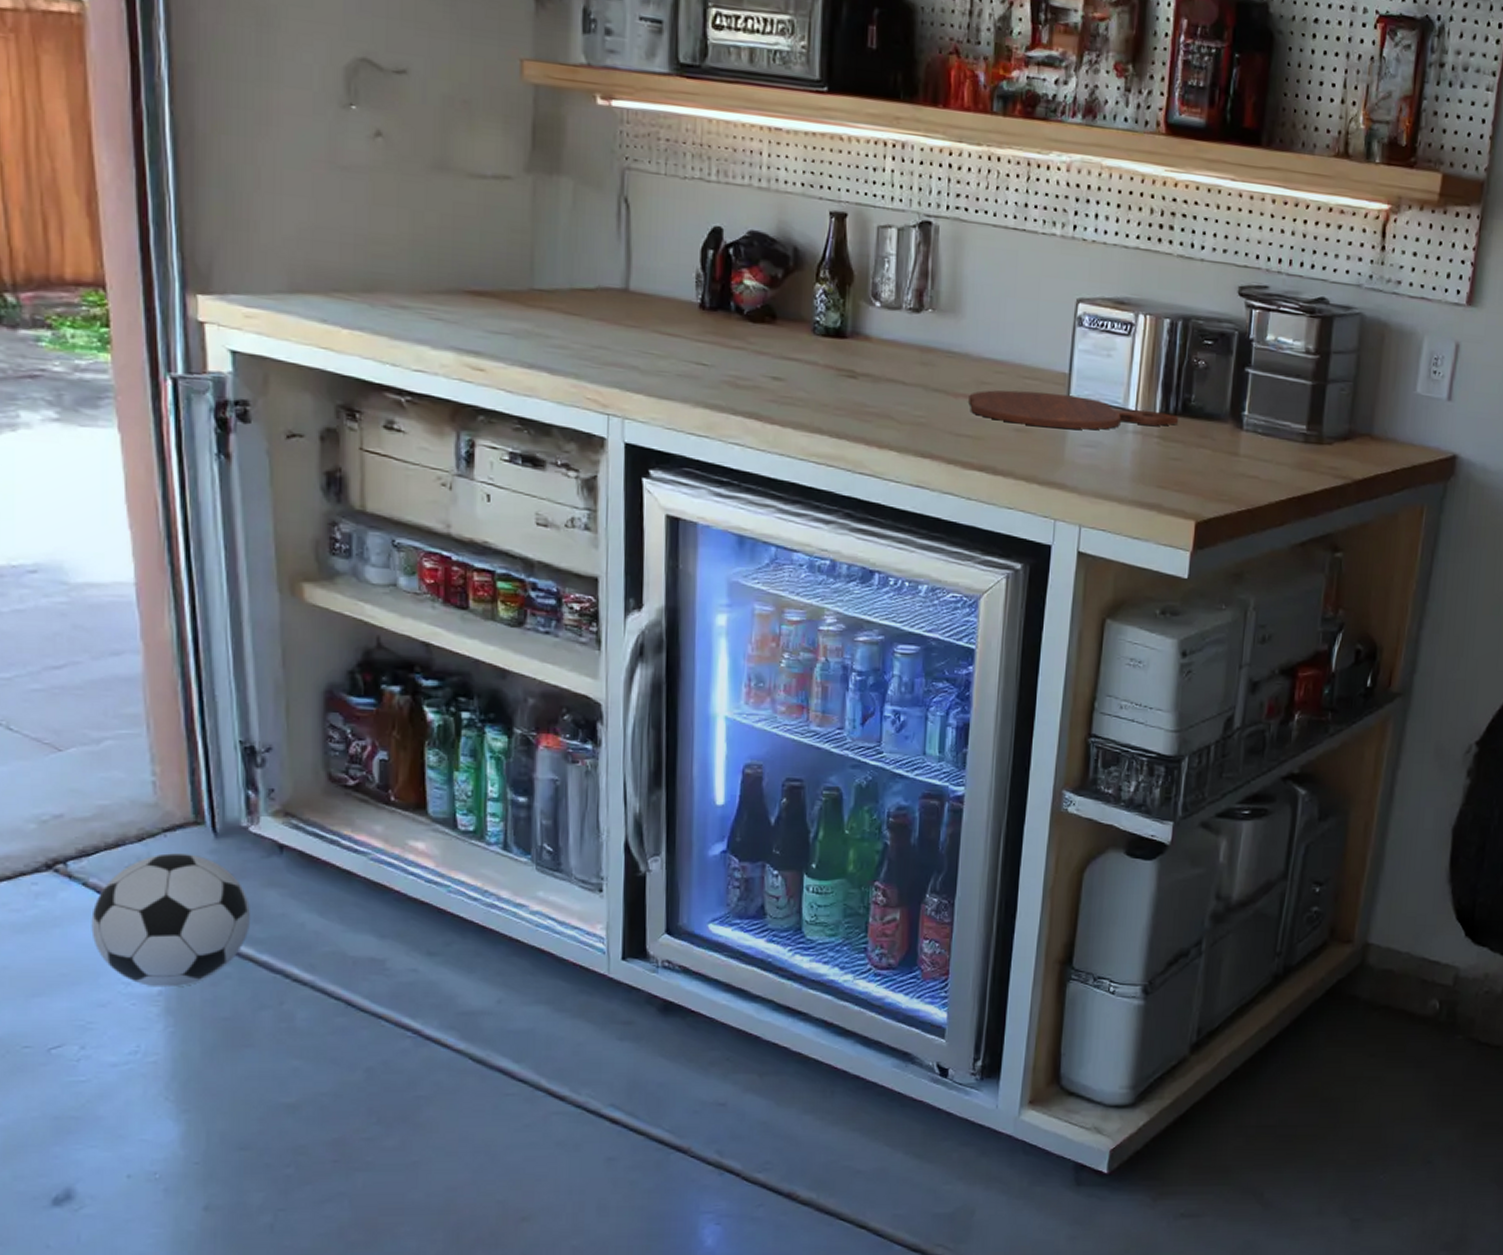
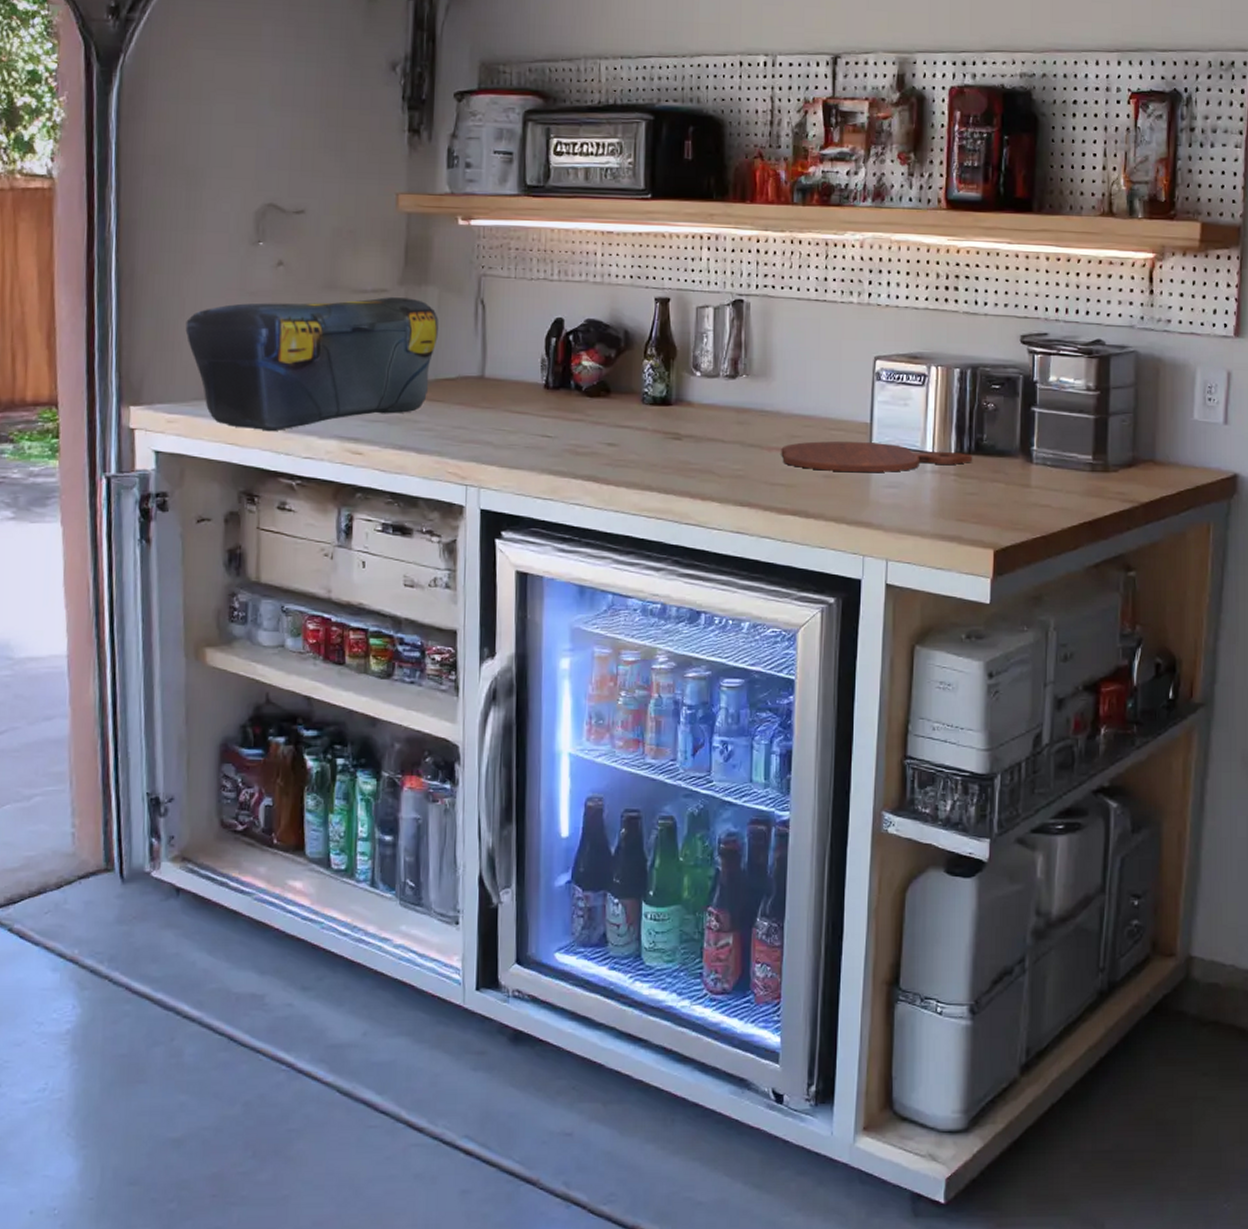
soccer ball: present [91,853,251,988] -> none [13,899,150,1026]
toolbox: none [262,179,574,337] -> present [185,297,438,432]

